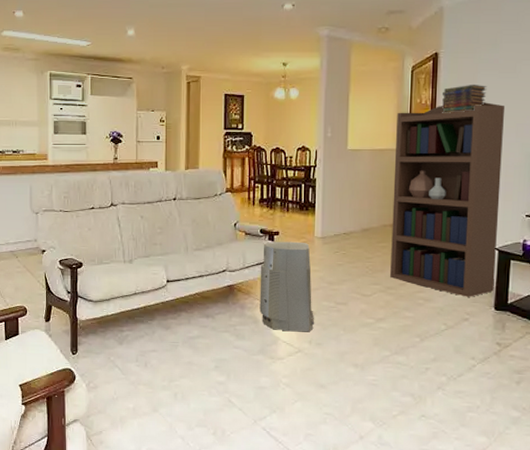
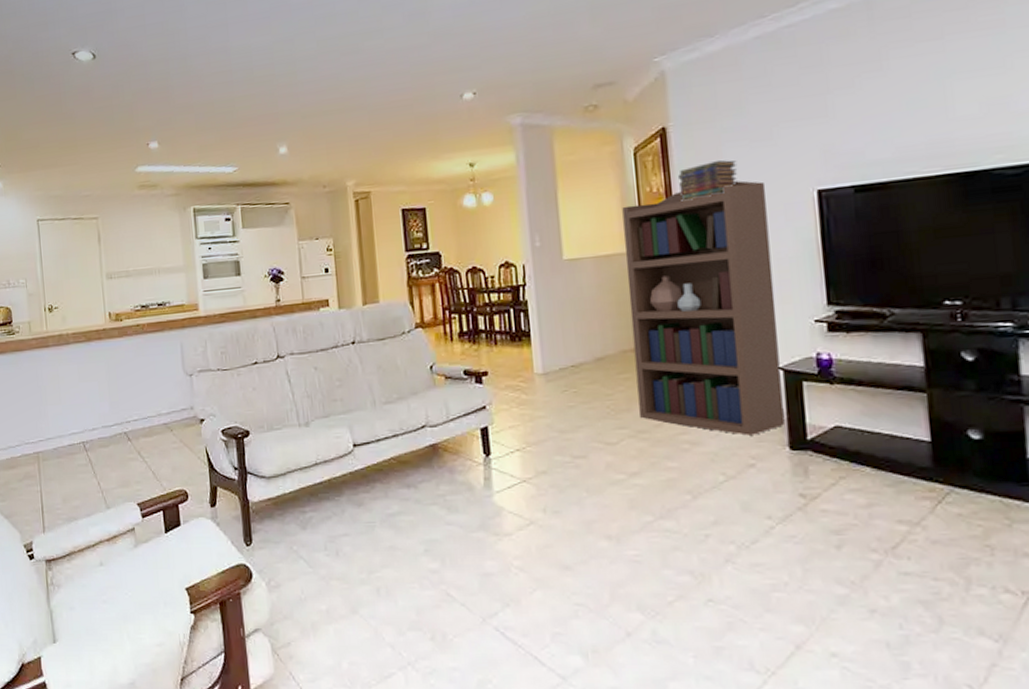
air purifier: present [259,241,315,332] -> none [468,381,548,499]

